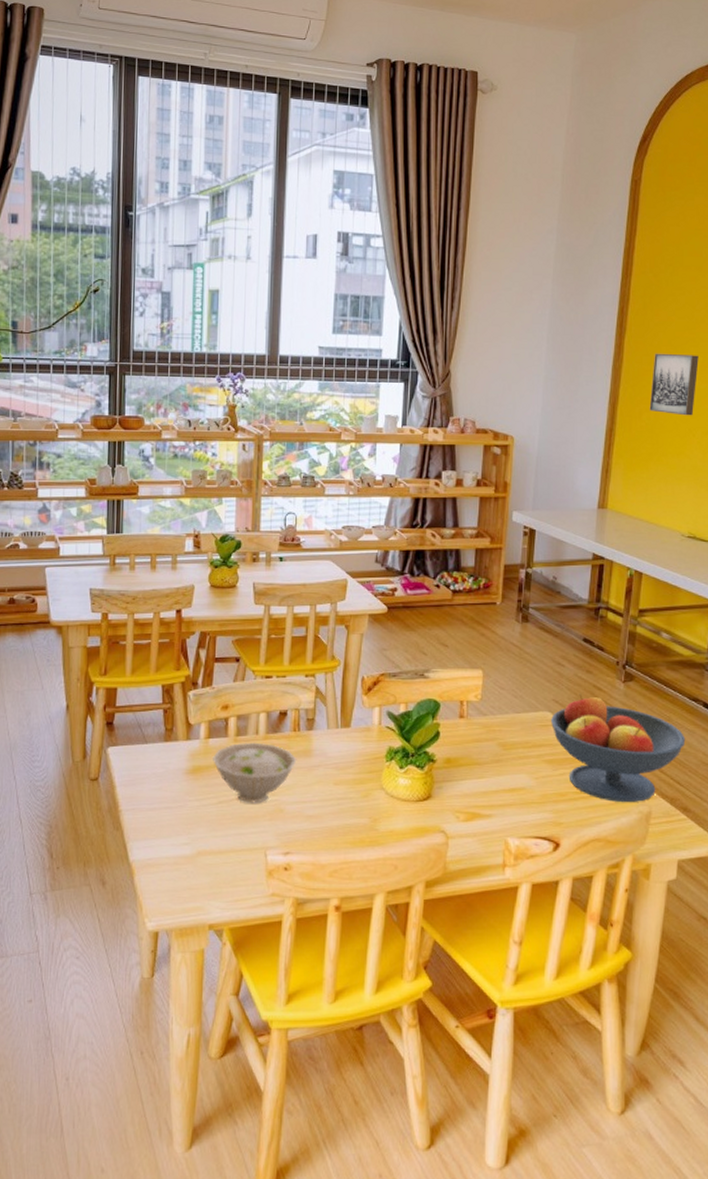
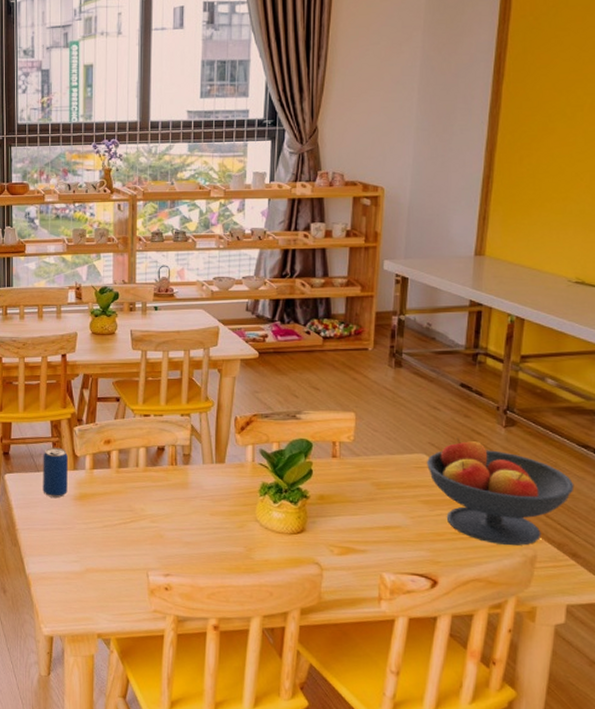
beverage can: none [151,715,180,772] -> present [43,447,68,498]
bowl: present [213,742,297,803] -> none [97,473,175,529]
wall art: present [649,353,699,416] -> none [530,97,587,160]

